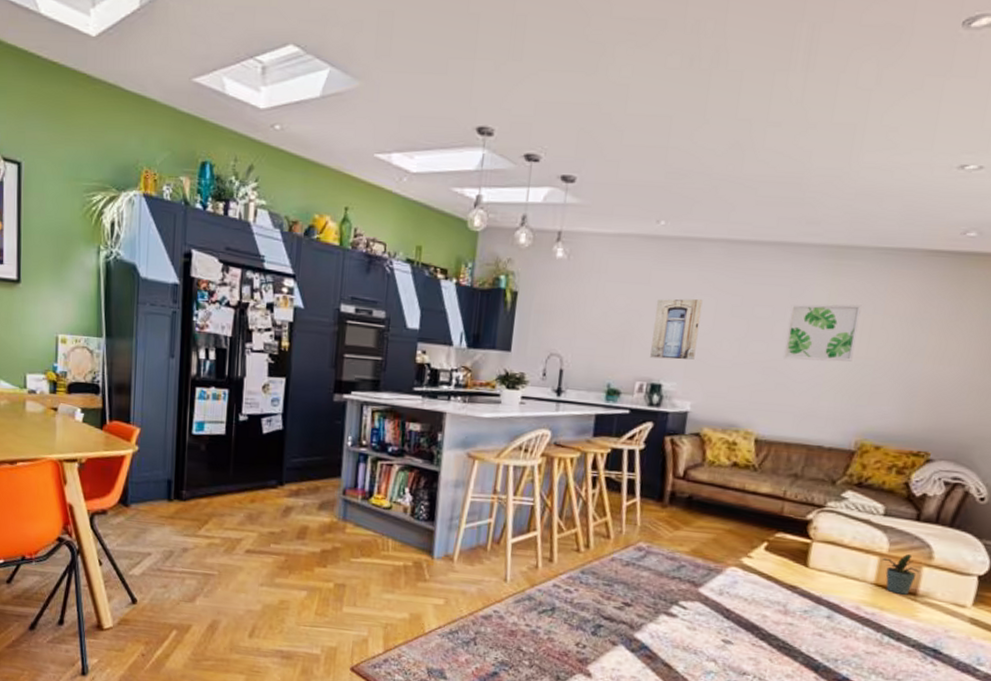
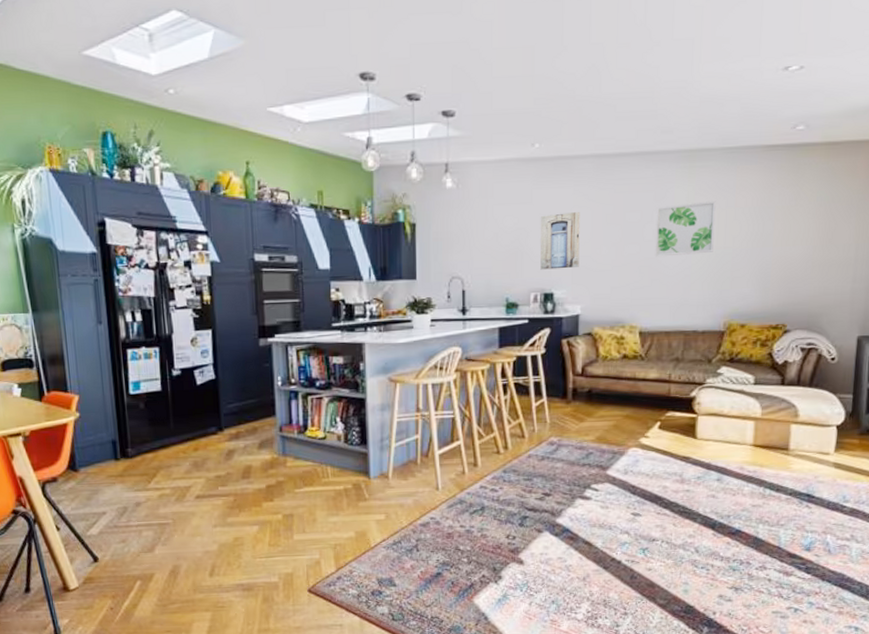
potted plant: present [882,554,921,595] -> none [757,416,790,451]

